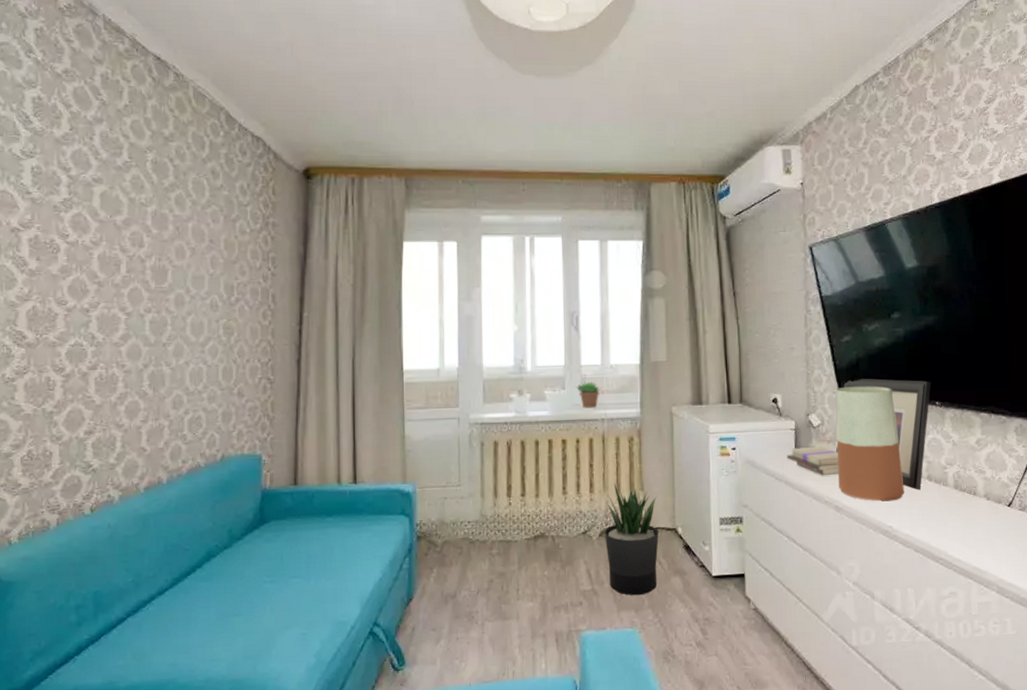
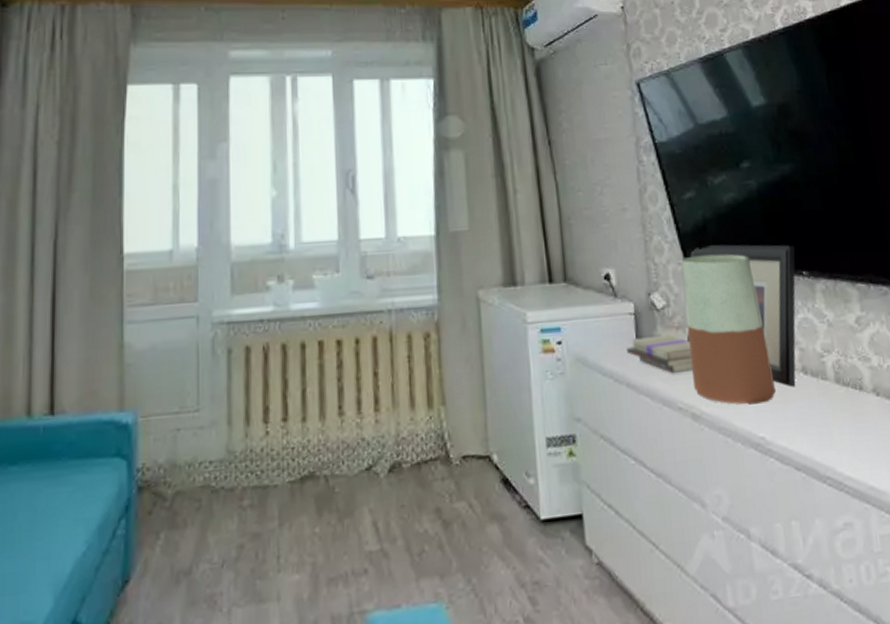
succulent plant: present [575,382,601,408] -> none [352,261,387,297]
planter: present [604,482,659,595] -> none [394,396,468,555]

